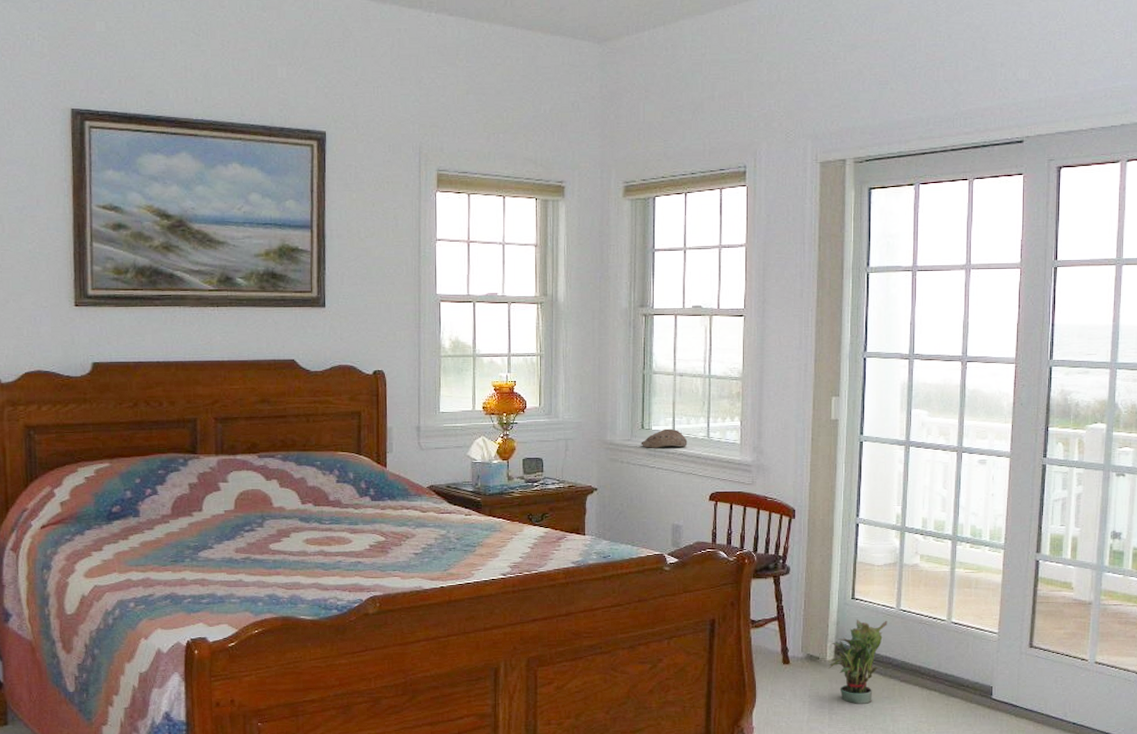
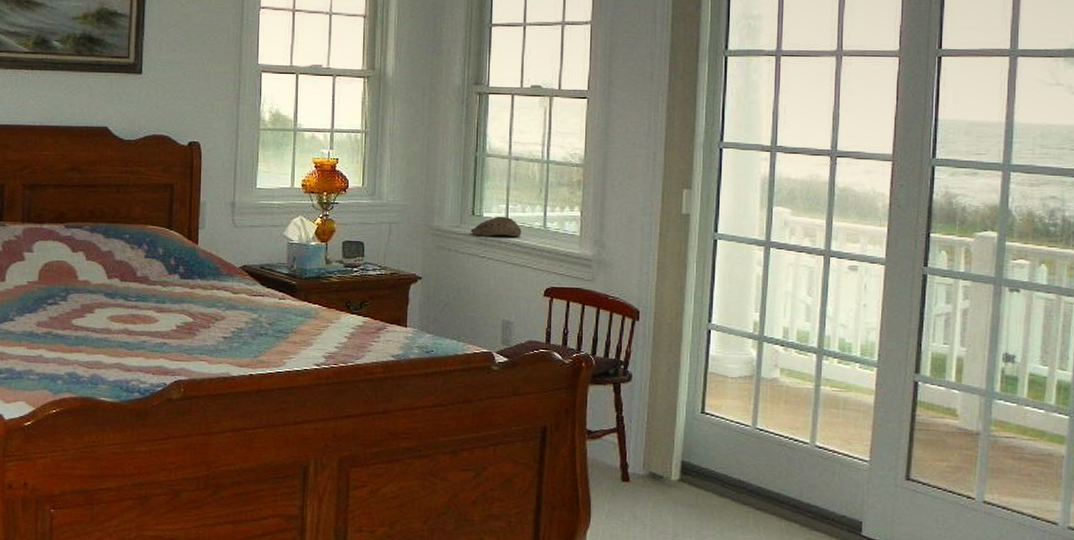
potted plant: present [828,619,887,704] -> none [673,436,742,532]

